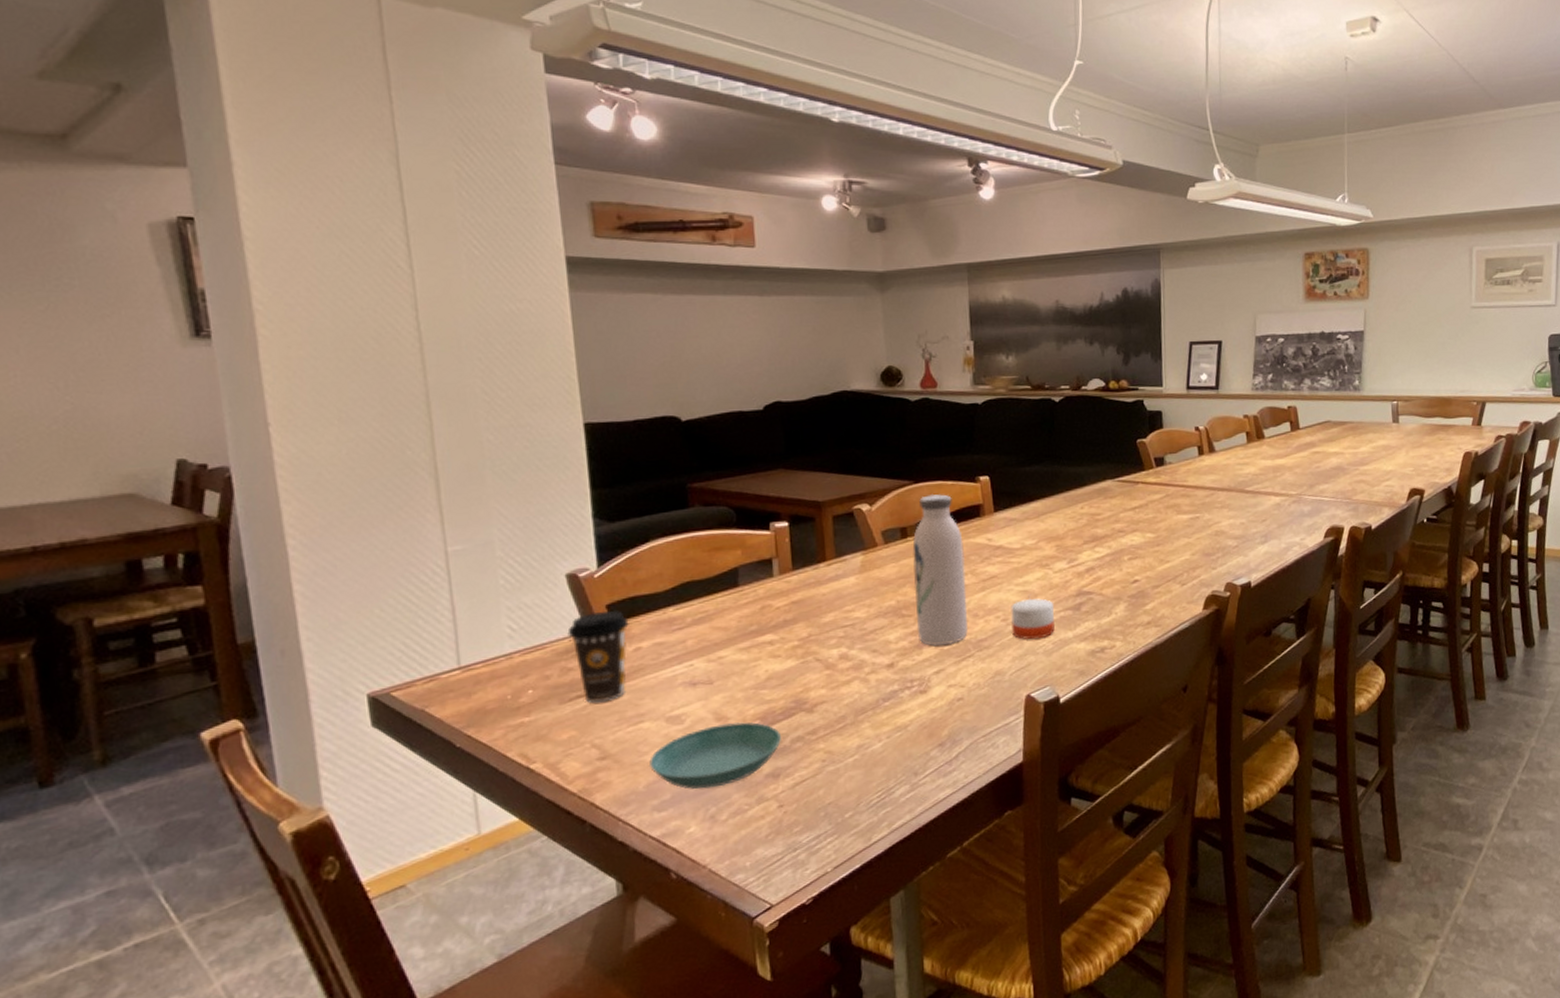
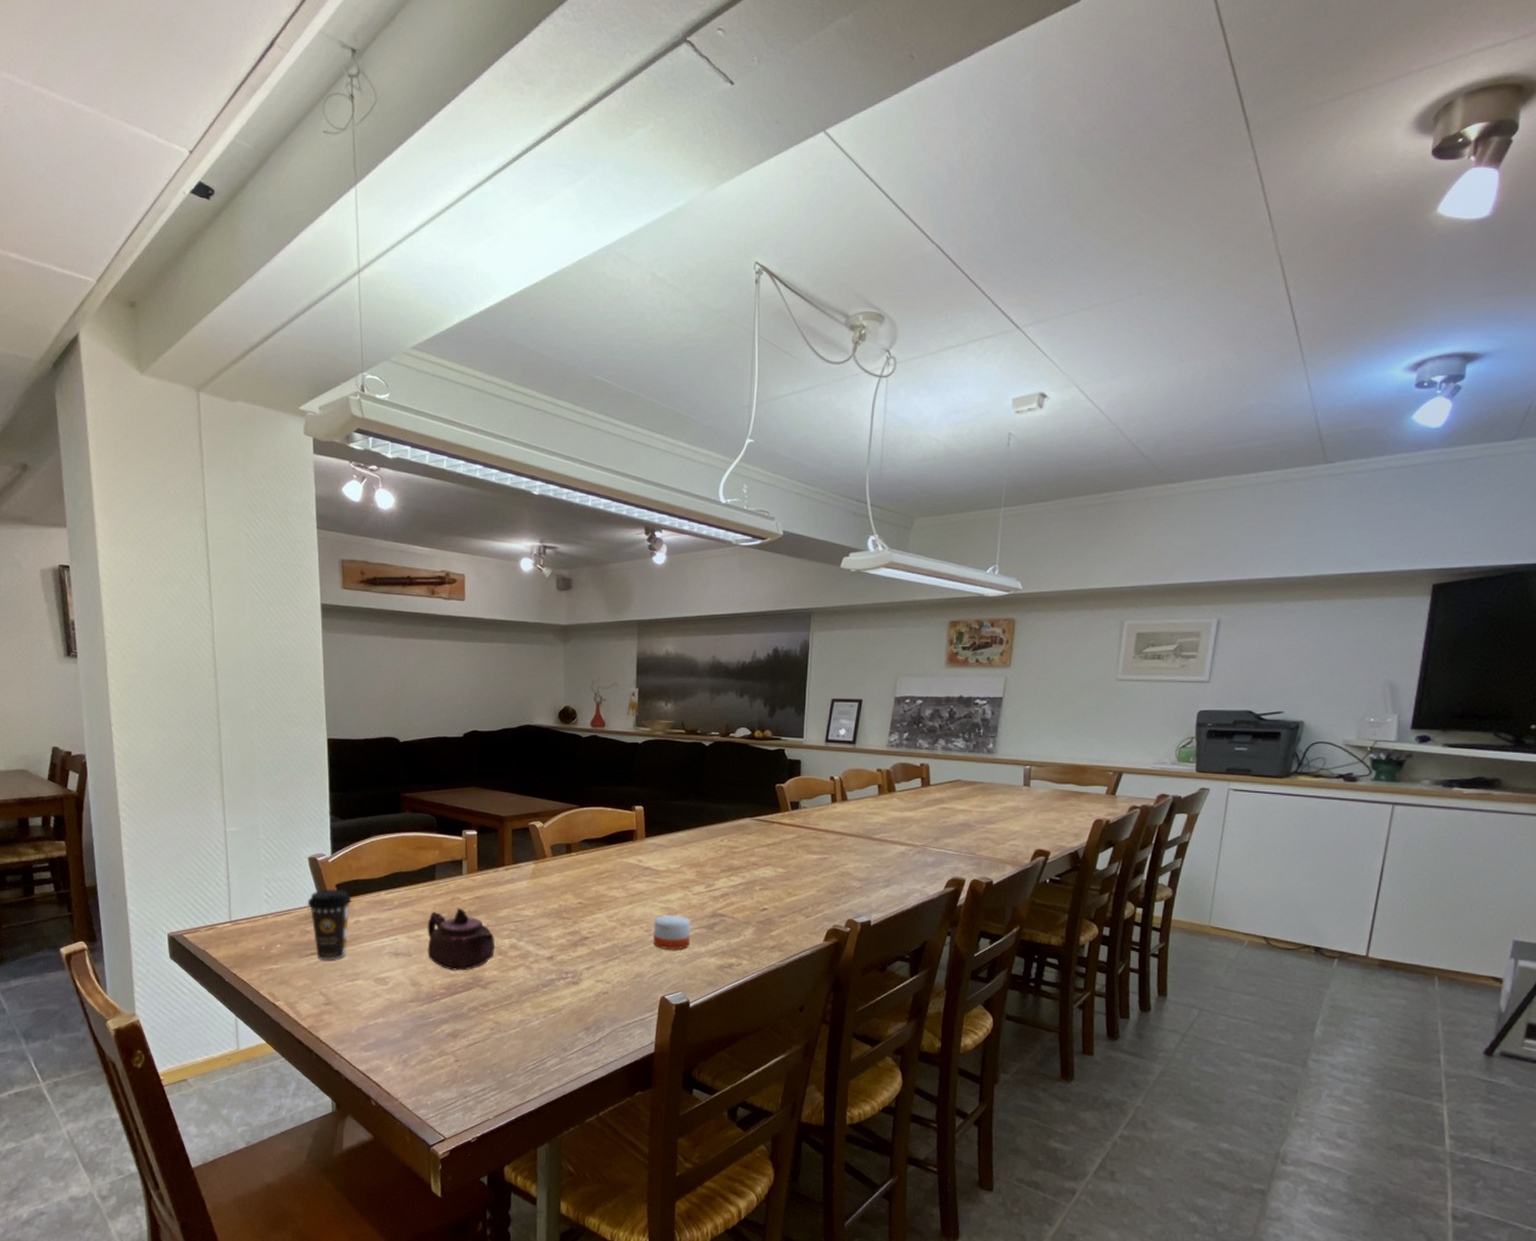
saucer: present [649,722,781,789] -> none [361,989,460,1039]
teapot: none [731,617,820,696] -> present [427,908,494,971]
water bottle: present [912,494,969,646] -> none [574,818,617,946]

